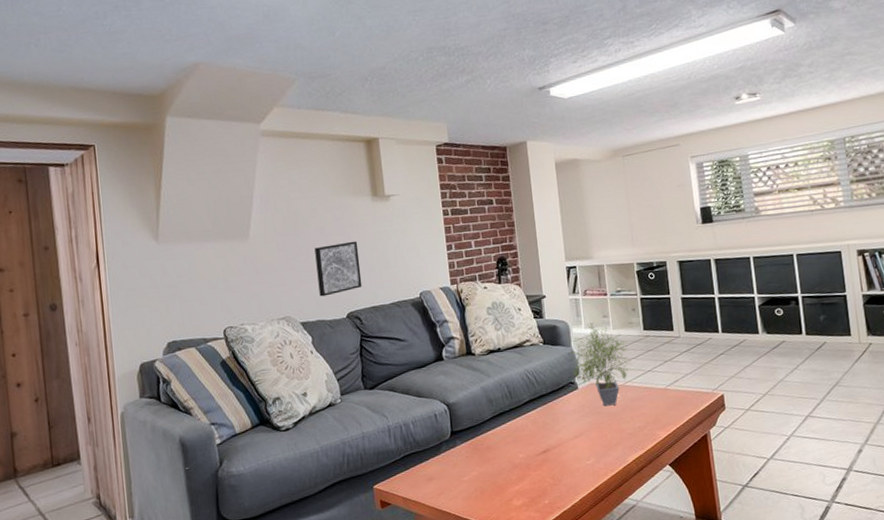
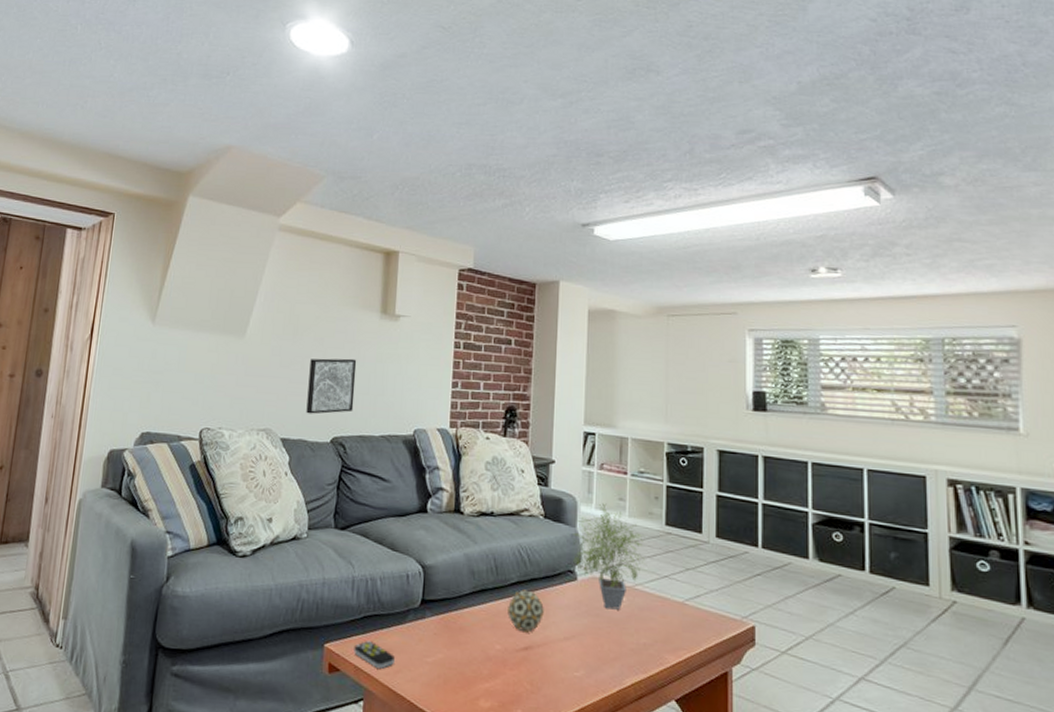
remote control: none [400,474,437,495] -> present [354,640,396,669]
decorative ball: none [524,405,555,439] -> present [507,589,544,633]

